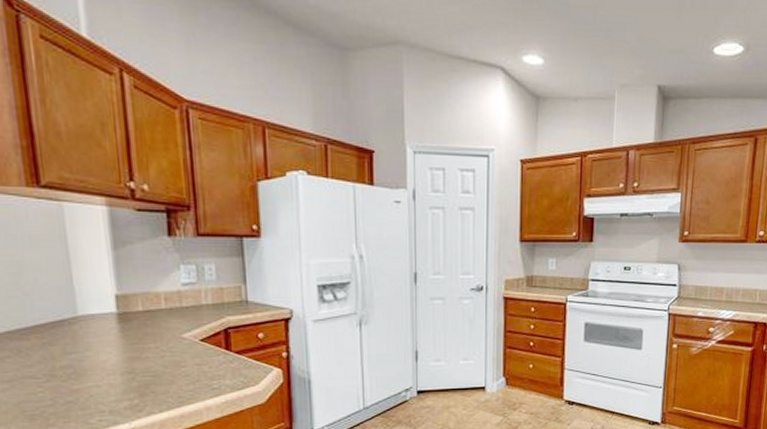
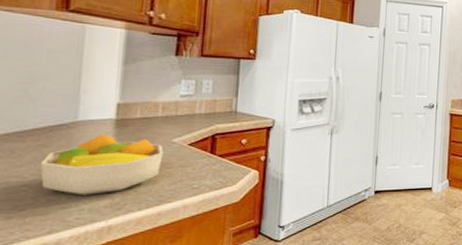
fruit bowl: none [49,330,175,397] -> present [40,134,164,195]

